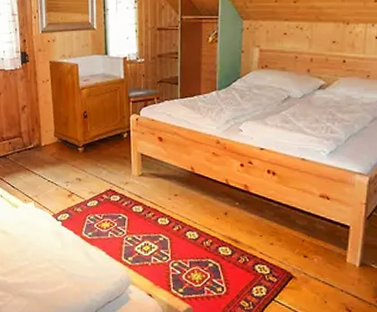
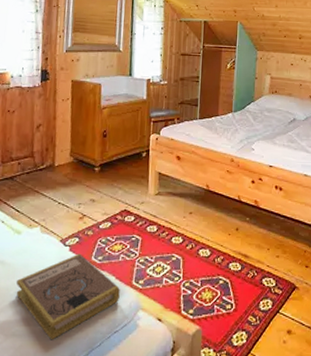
book: none [19,228,111,303] -> present [16,253,120,340]

